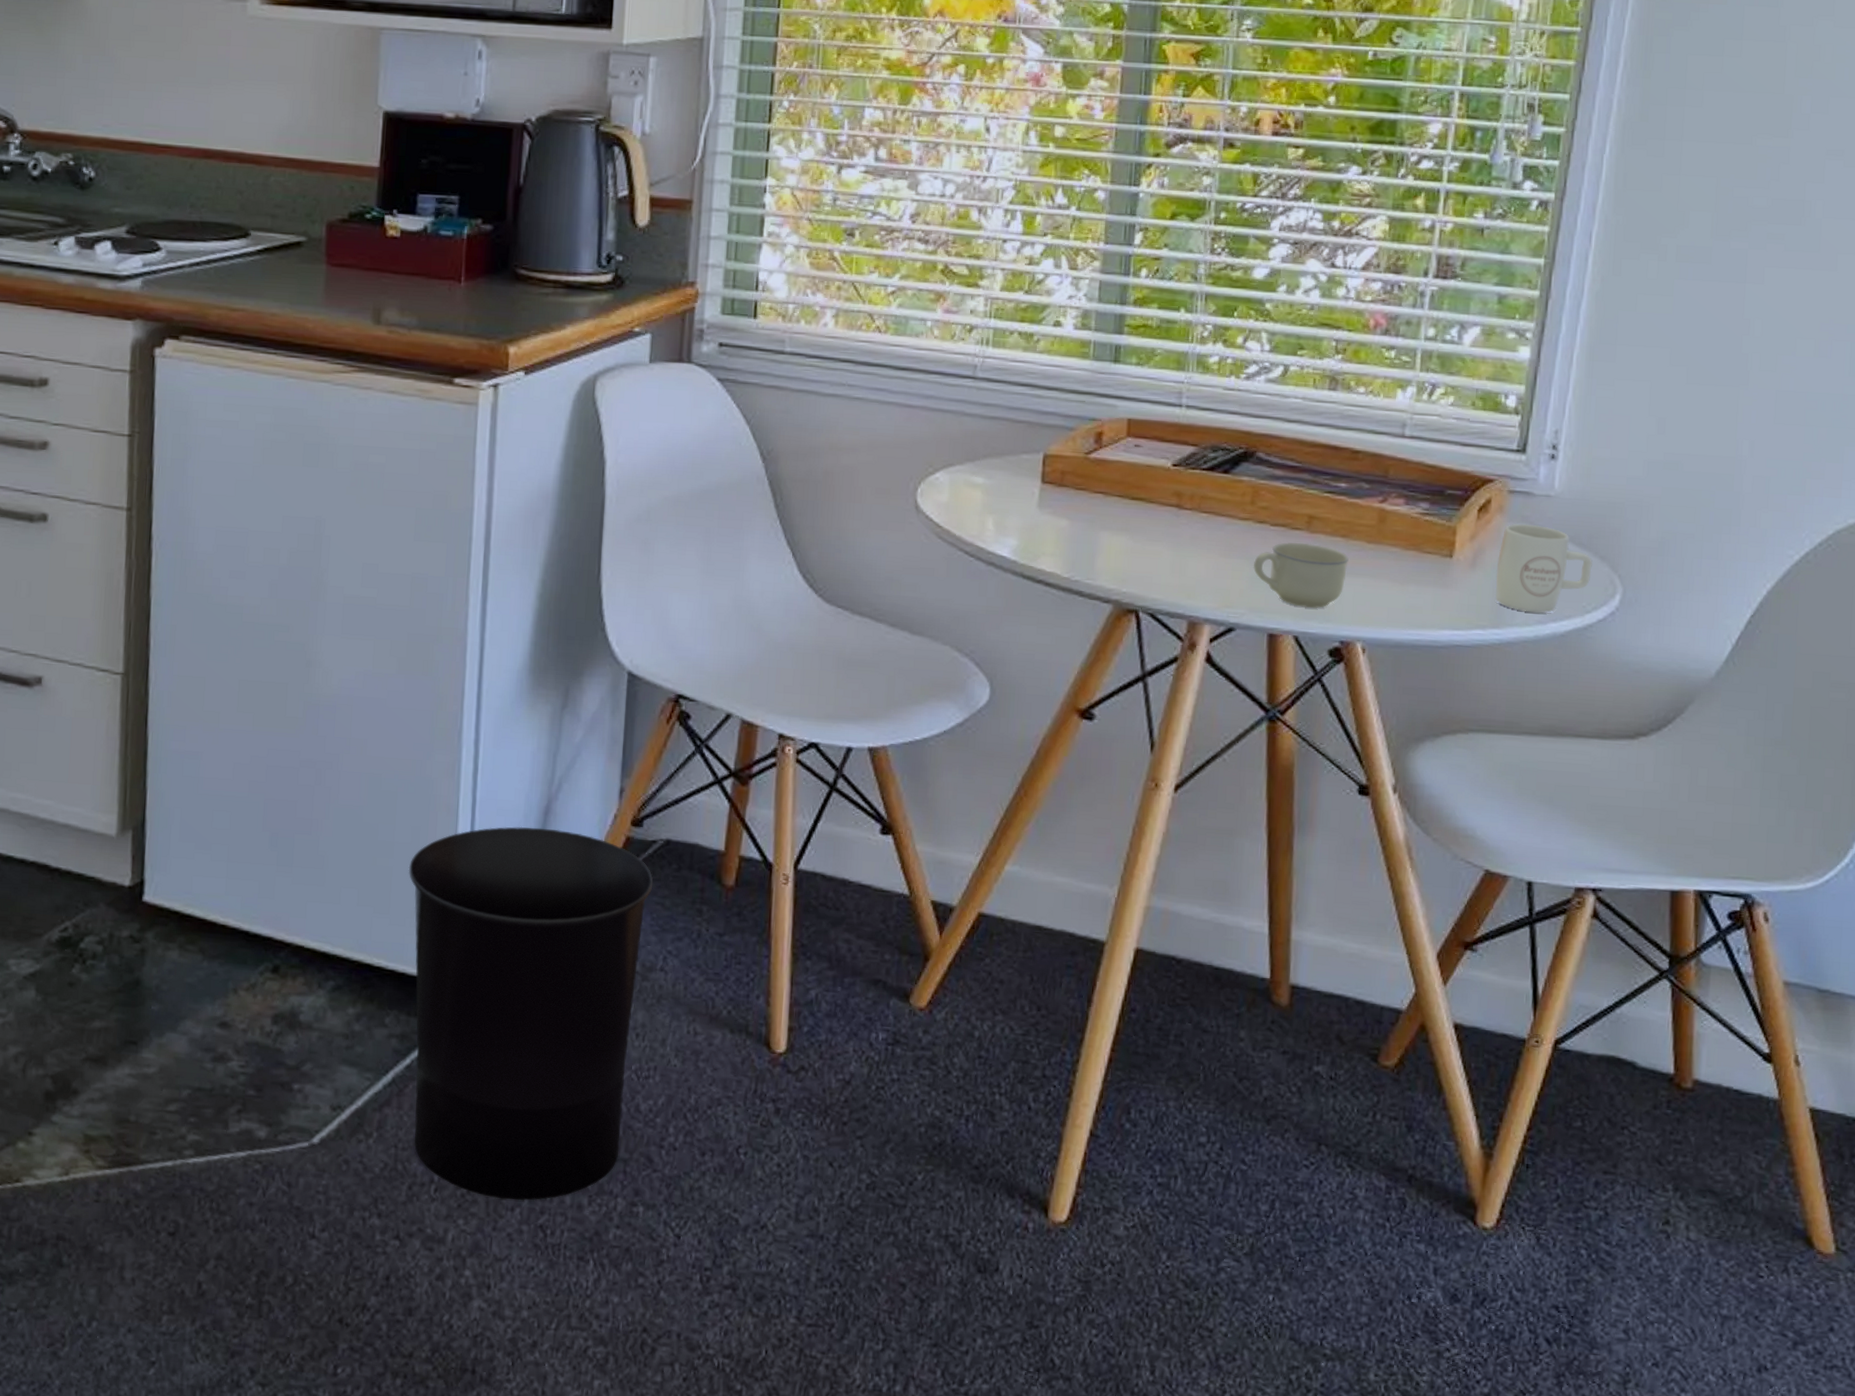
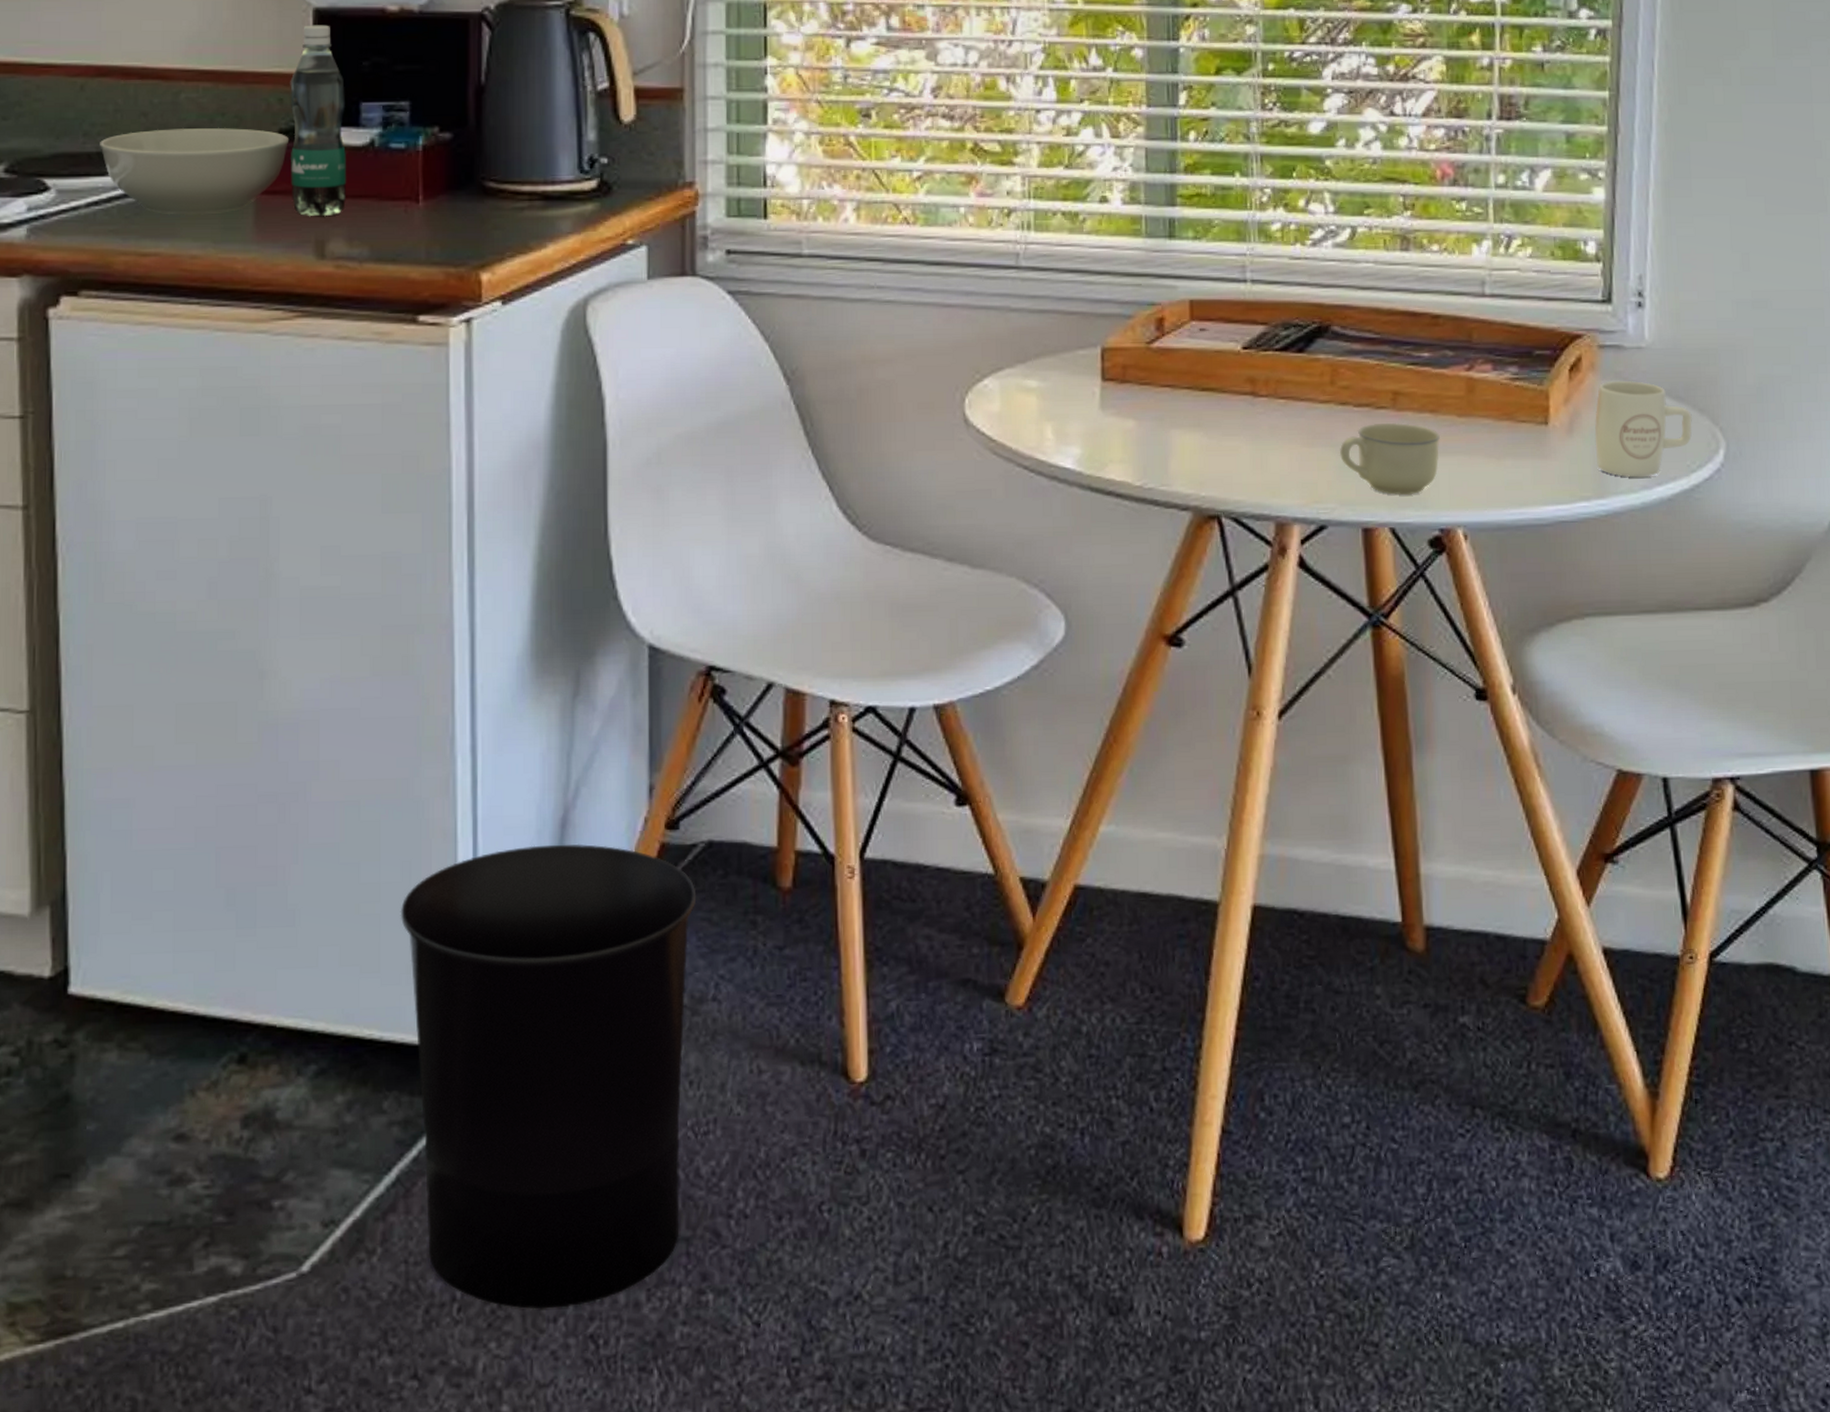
bowl: none [203,206,357,280] -> present [100,128,290,215]
bottle: none [356,125,406,288] -> present [290,25,347,216]

